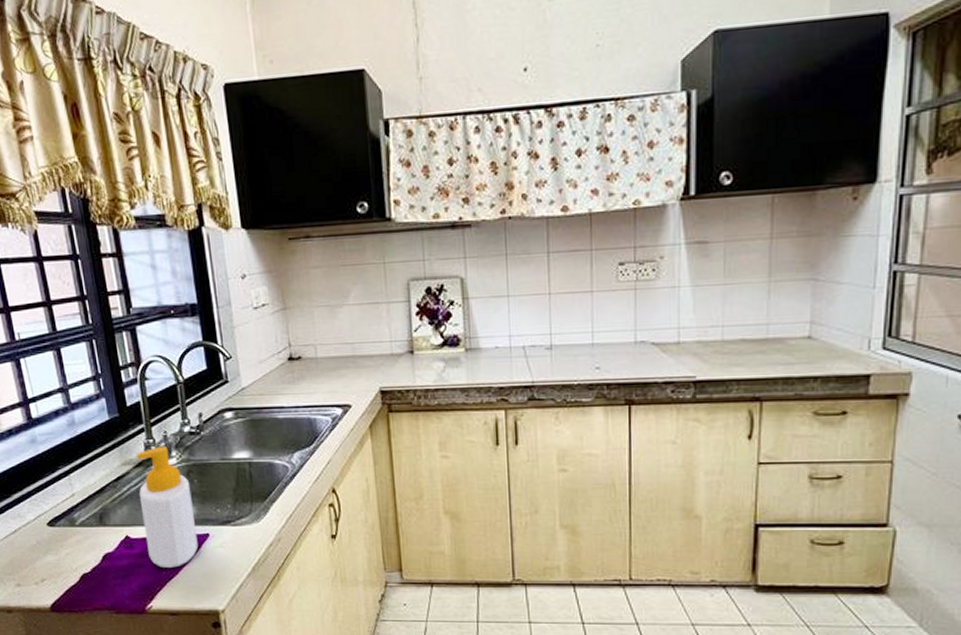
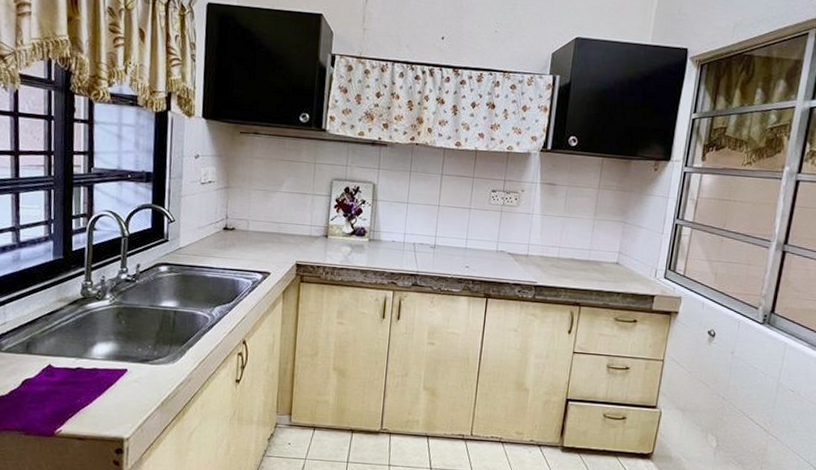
soap bottle: present [136,446,199,568] -> none [67,288,118,397]

